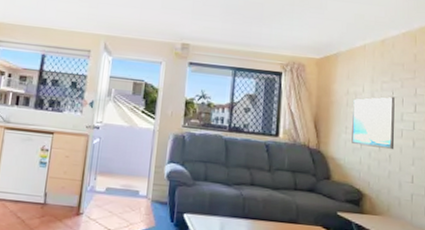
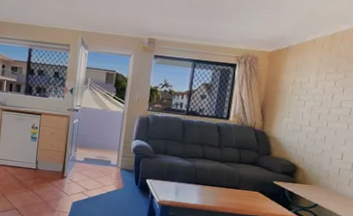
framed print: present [351,96,395,150] -> none [292,85,337,132]

